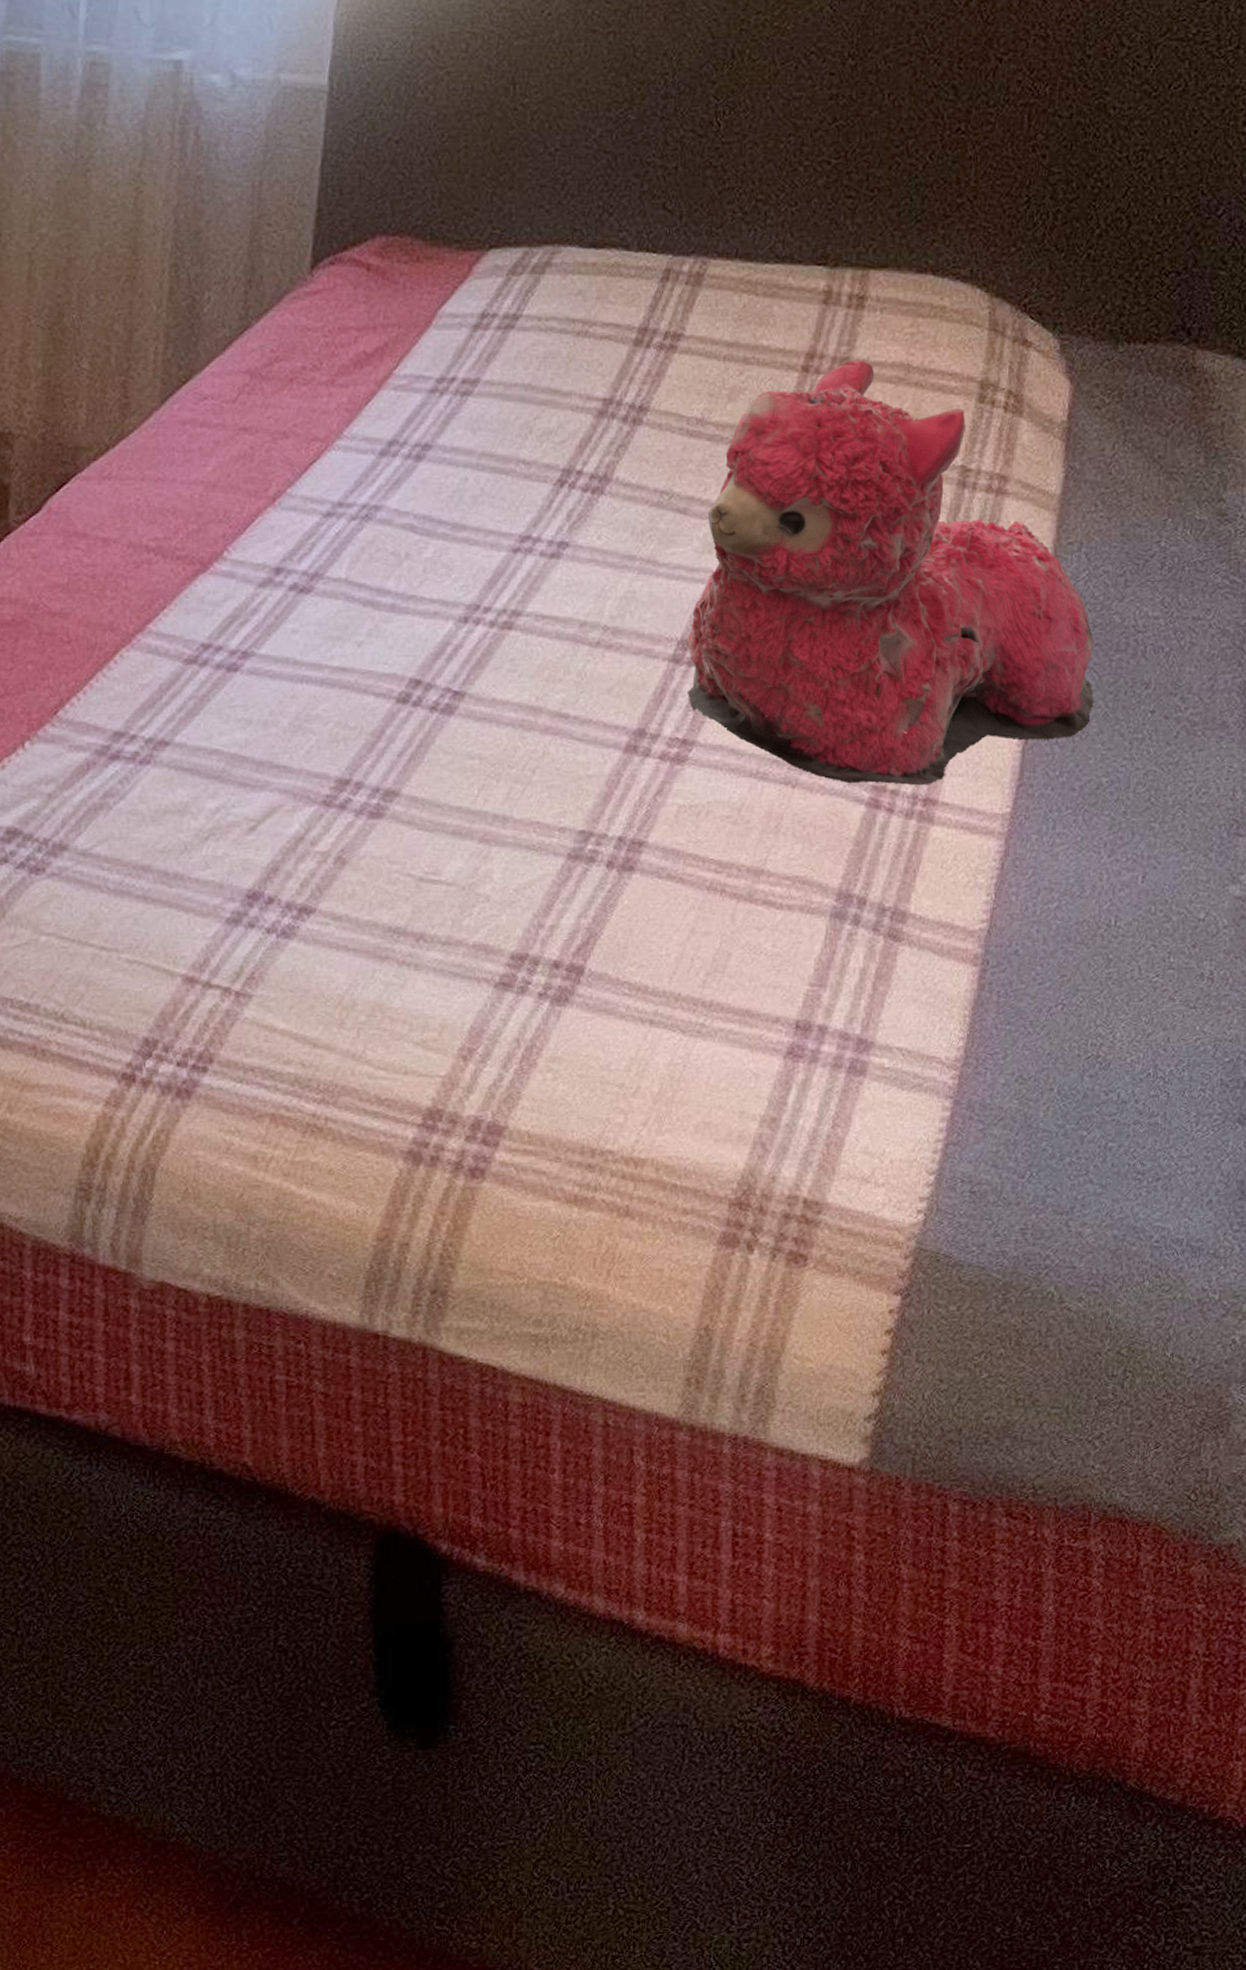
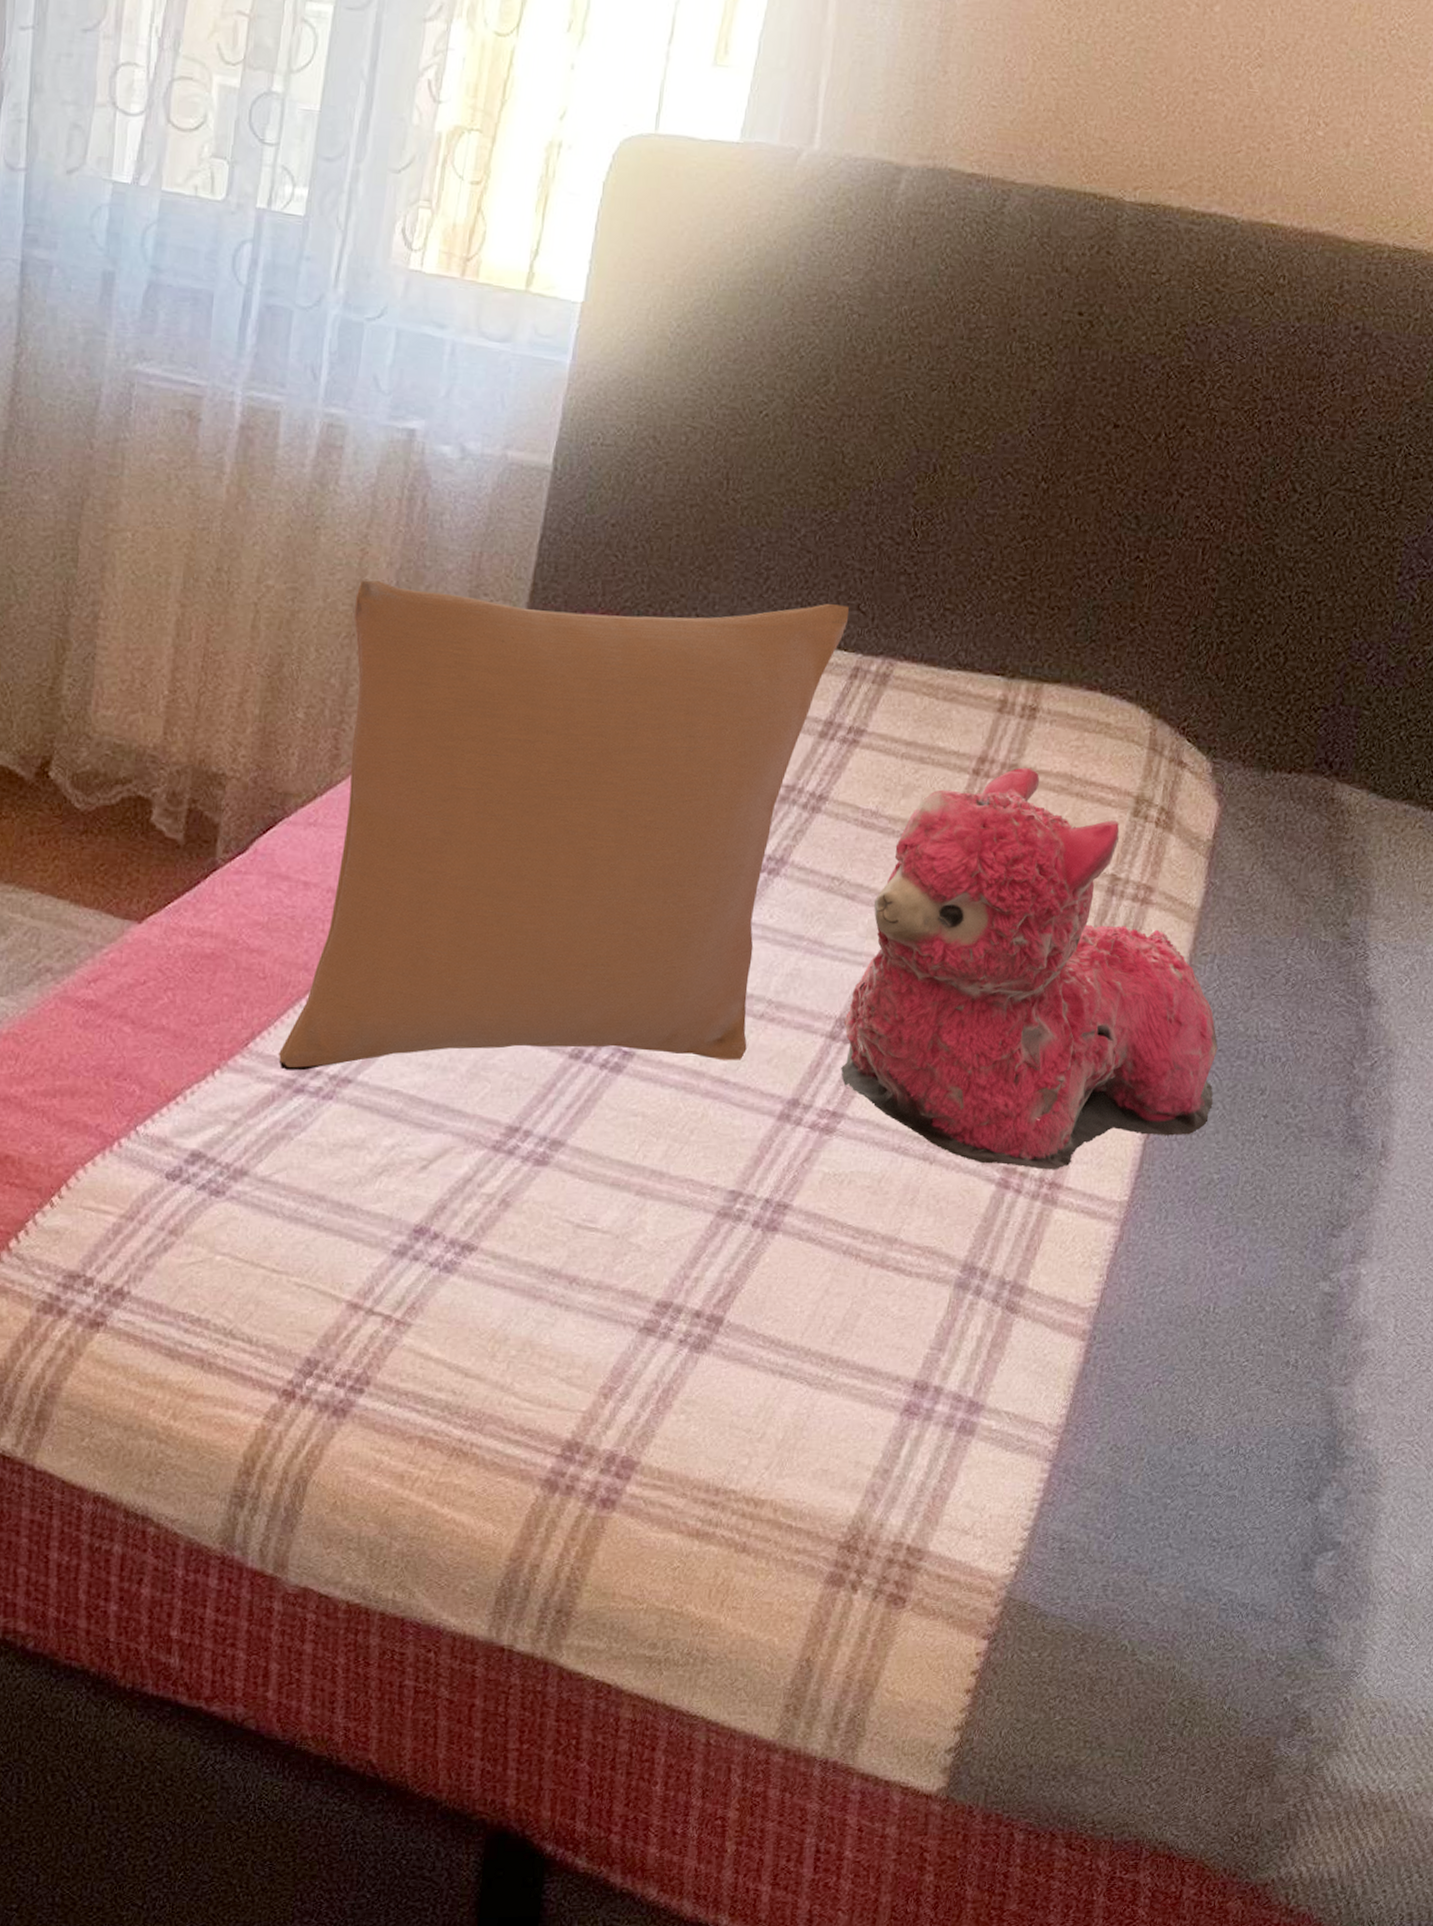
pillow: none [89,205,654,737] -> present [278,580,849,1071]

